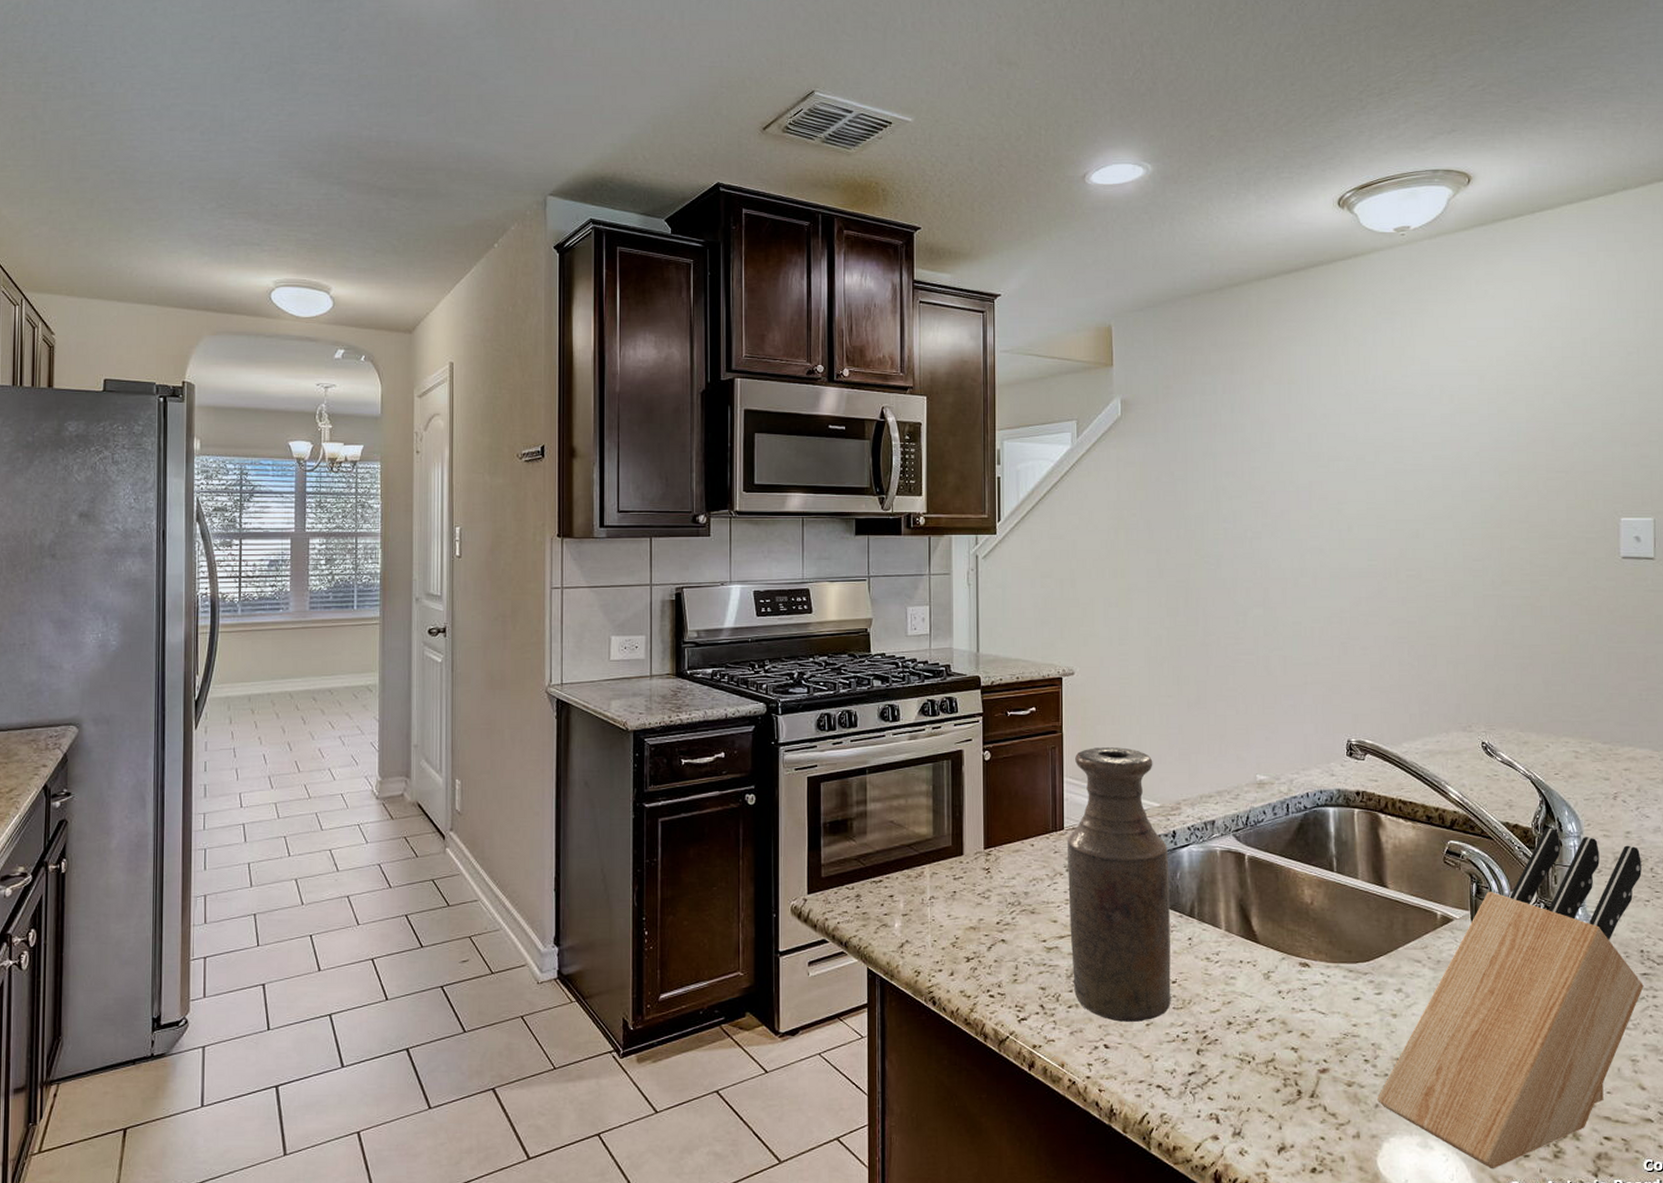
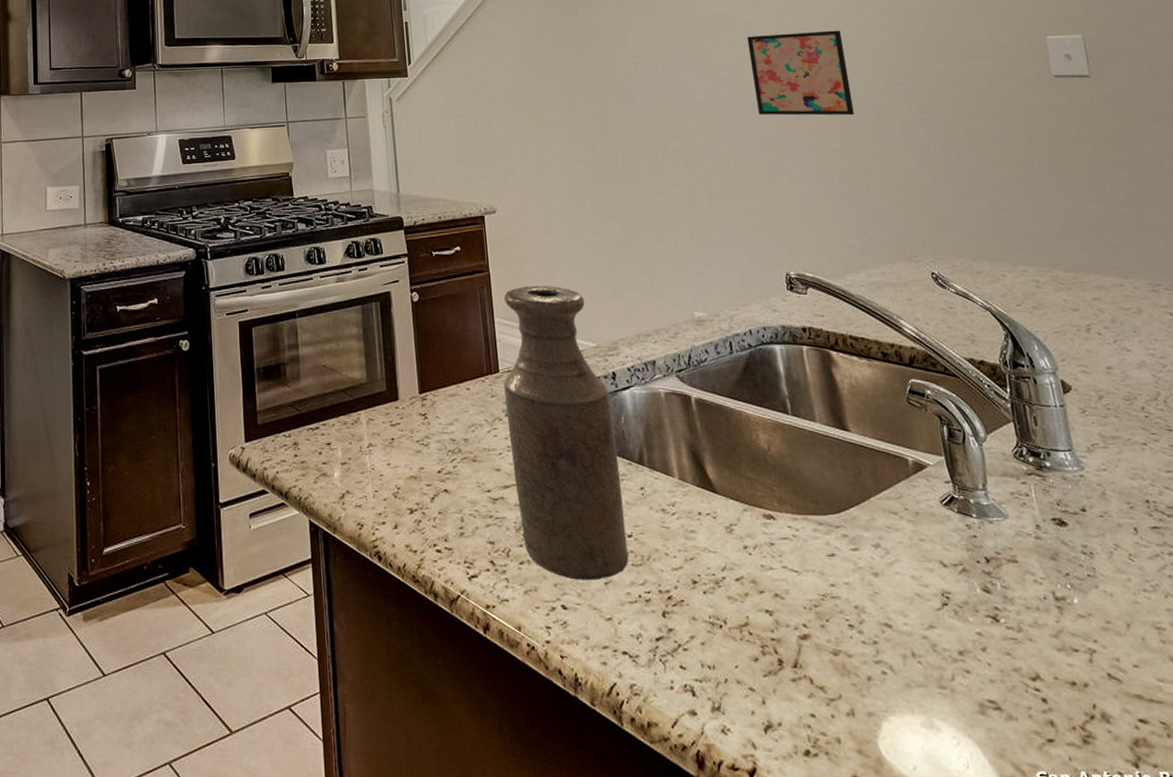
wall art: none [1338,503,1431,589] -> present [746,30,855,116]
knife block: present [1377,827,1644,1169] -> none [869,363,1157,756]

